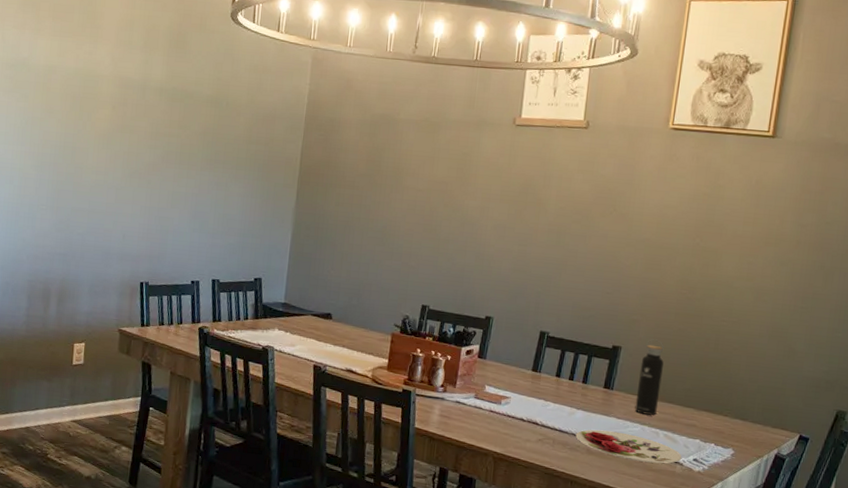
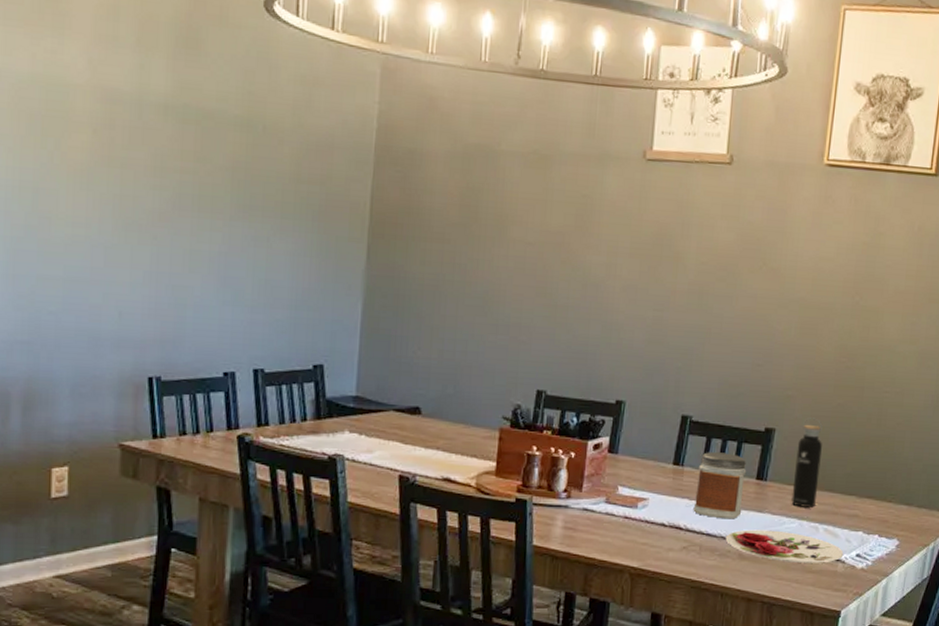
jar: none [548,362,596,420] -> present [693,452,747,519]

